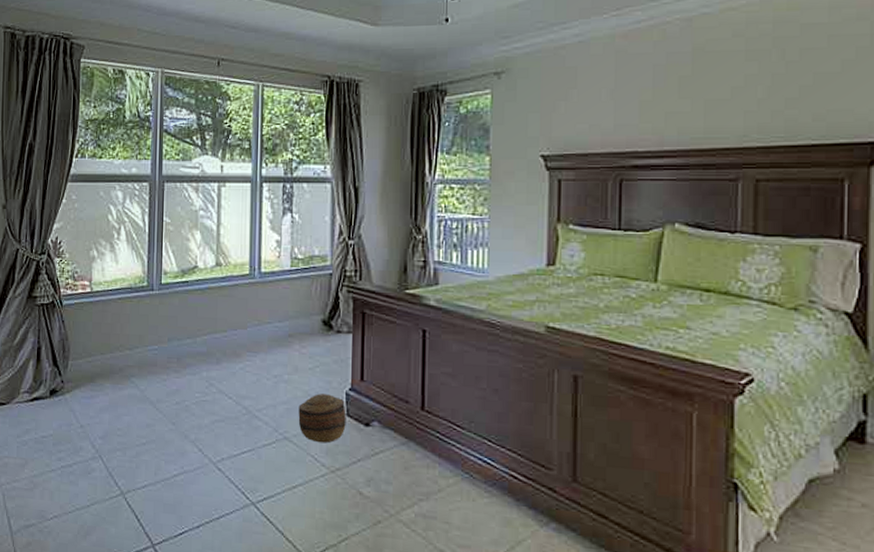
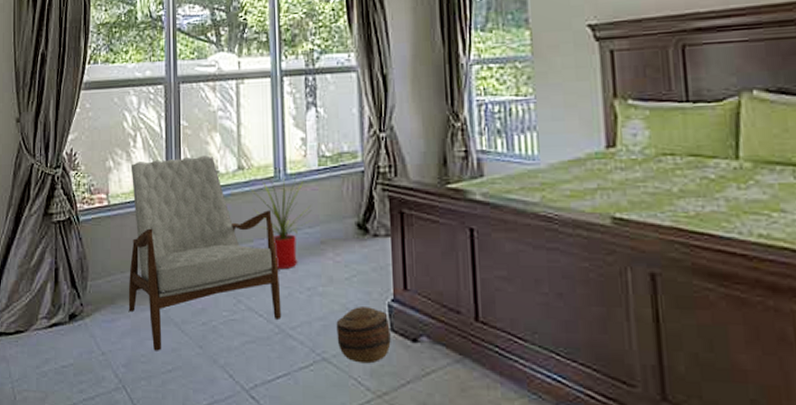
armchair: none [107,251,250,426] -> present [128,155,282,351]
house plant: none [224,275,283,358] -> present [248,176,312,270]

